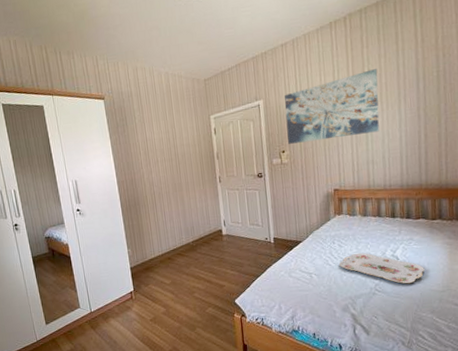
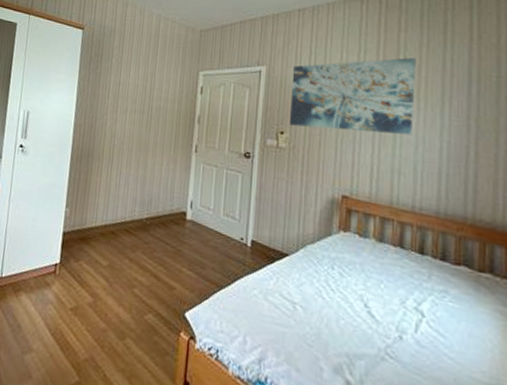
serving tray: present [339,252,425,284] -> none [337,290,463,359]

